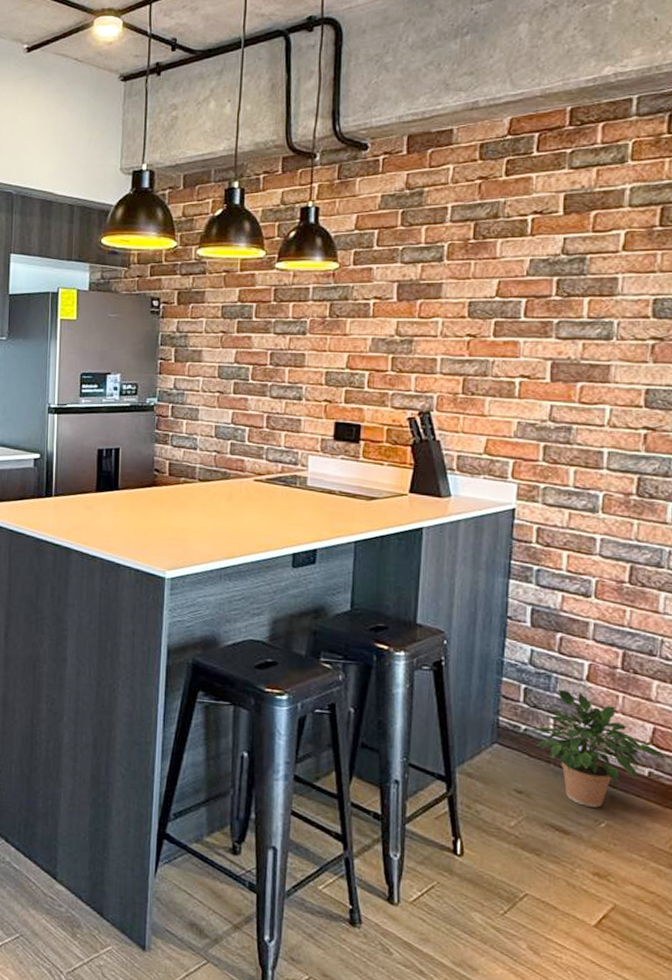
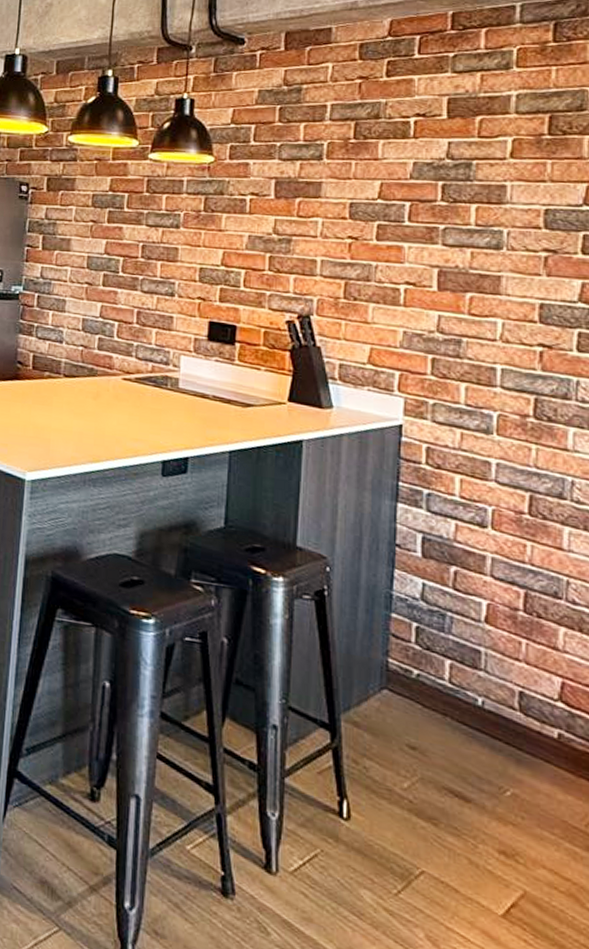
potted plant: present [529,690,664,808] -> none [423,631,575,772]

